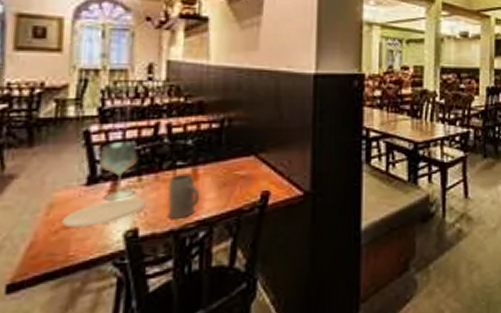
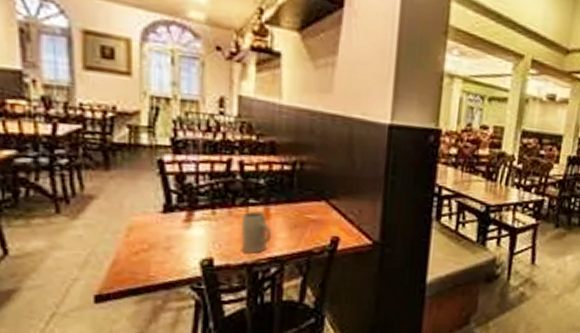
plate: present [61,198,146,228] -> none [141,229,220,253]
wine glass: present [99,140,139,201] -> none [174,173,212,231]

